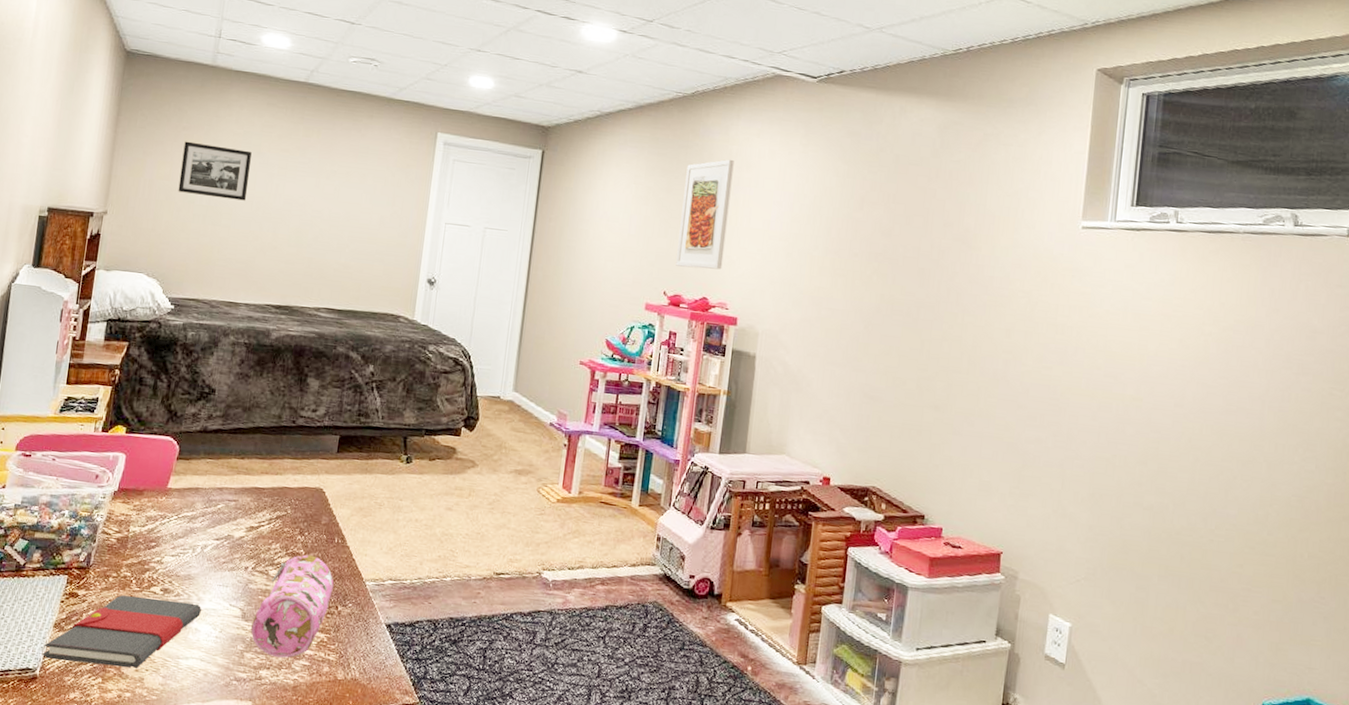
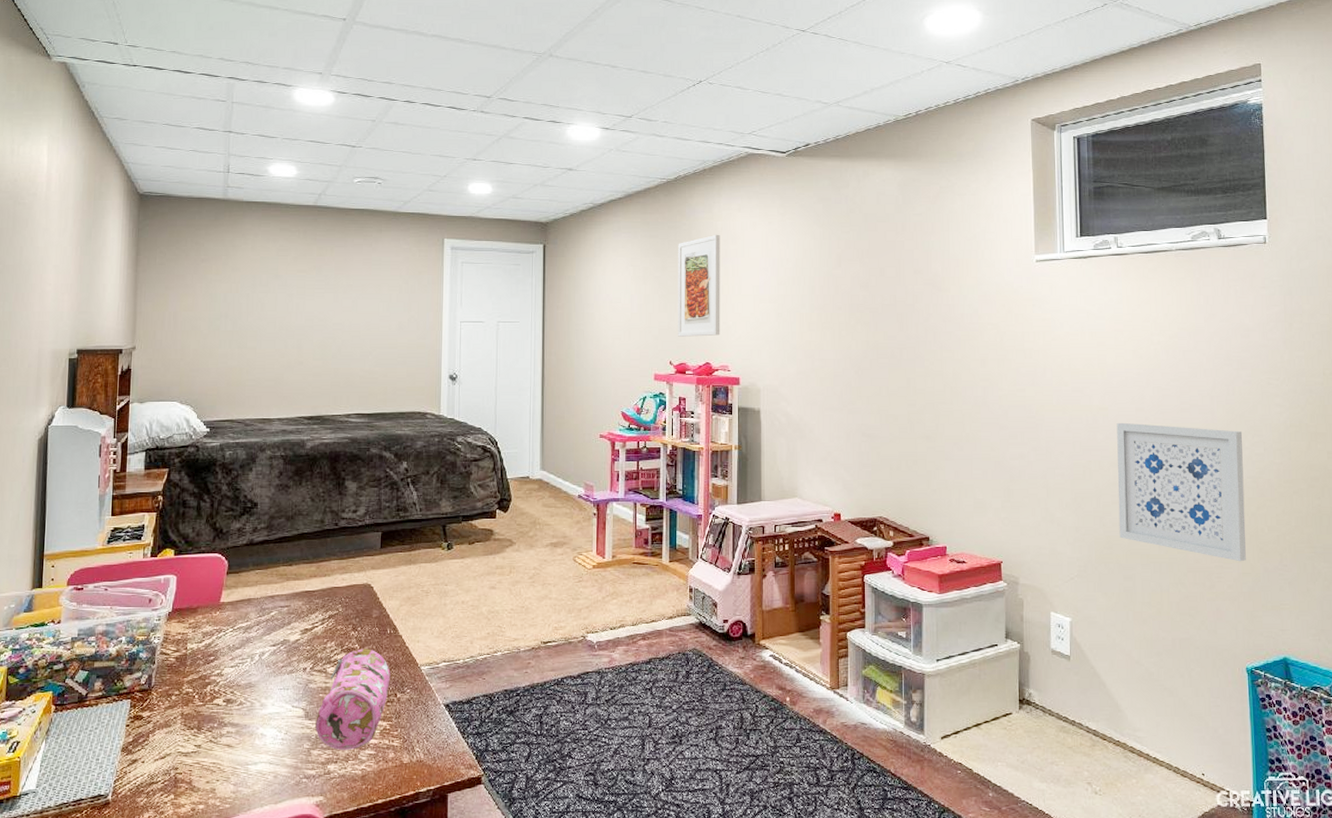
book: present [41,595,202,668] -> none [112,710,266,783]
picture frame: present [178,141,252,201] -> none [202,272,270,322]
wall art: none [1137,416,1293,588] -> present [1116,422,1246,562]

